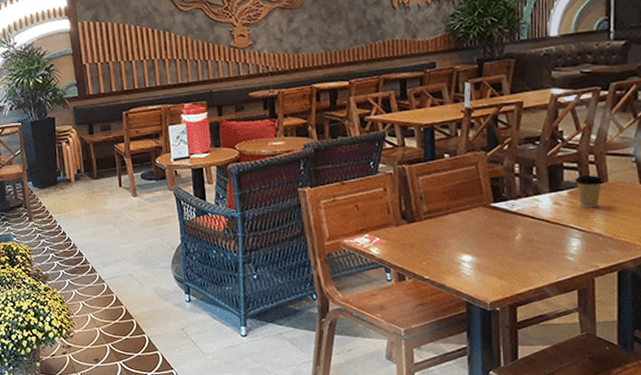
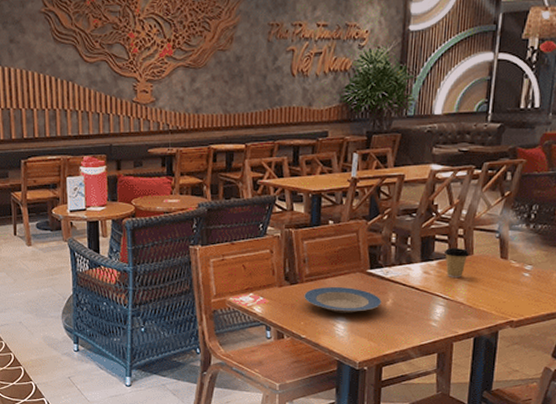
plate: none [424,223,510,251] -> present [304,287,382,313]

